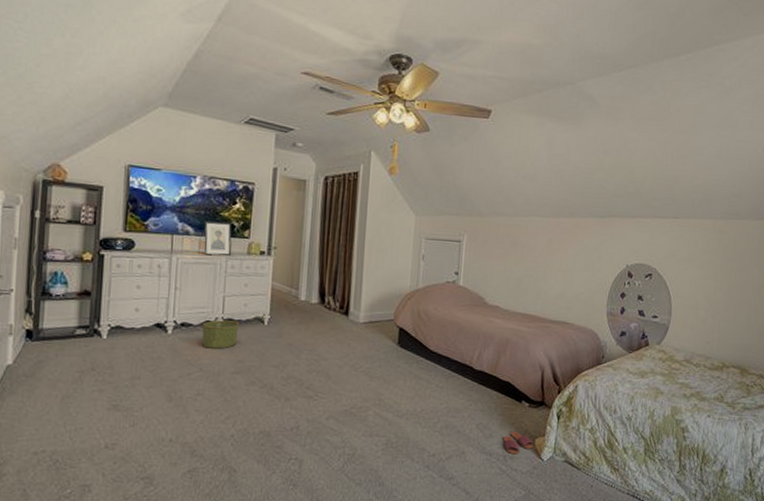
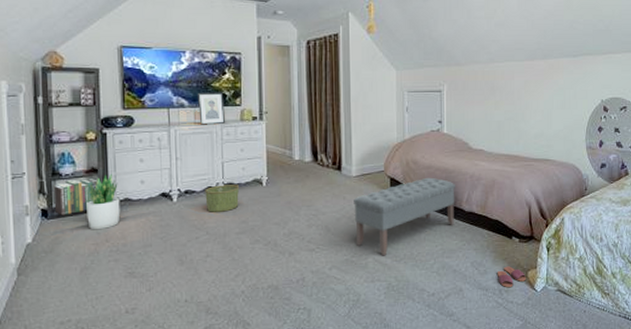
books: none [40,301,90,338] -> present [53,179,98,215]
planter: none [74,298,111,357] -> present [86,173,121,230]
bench: none [358,330,467,410] -> present [354,177,455,256]

